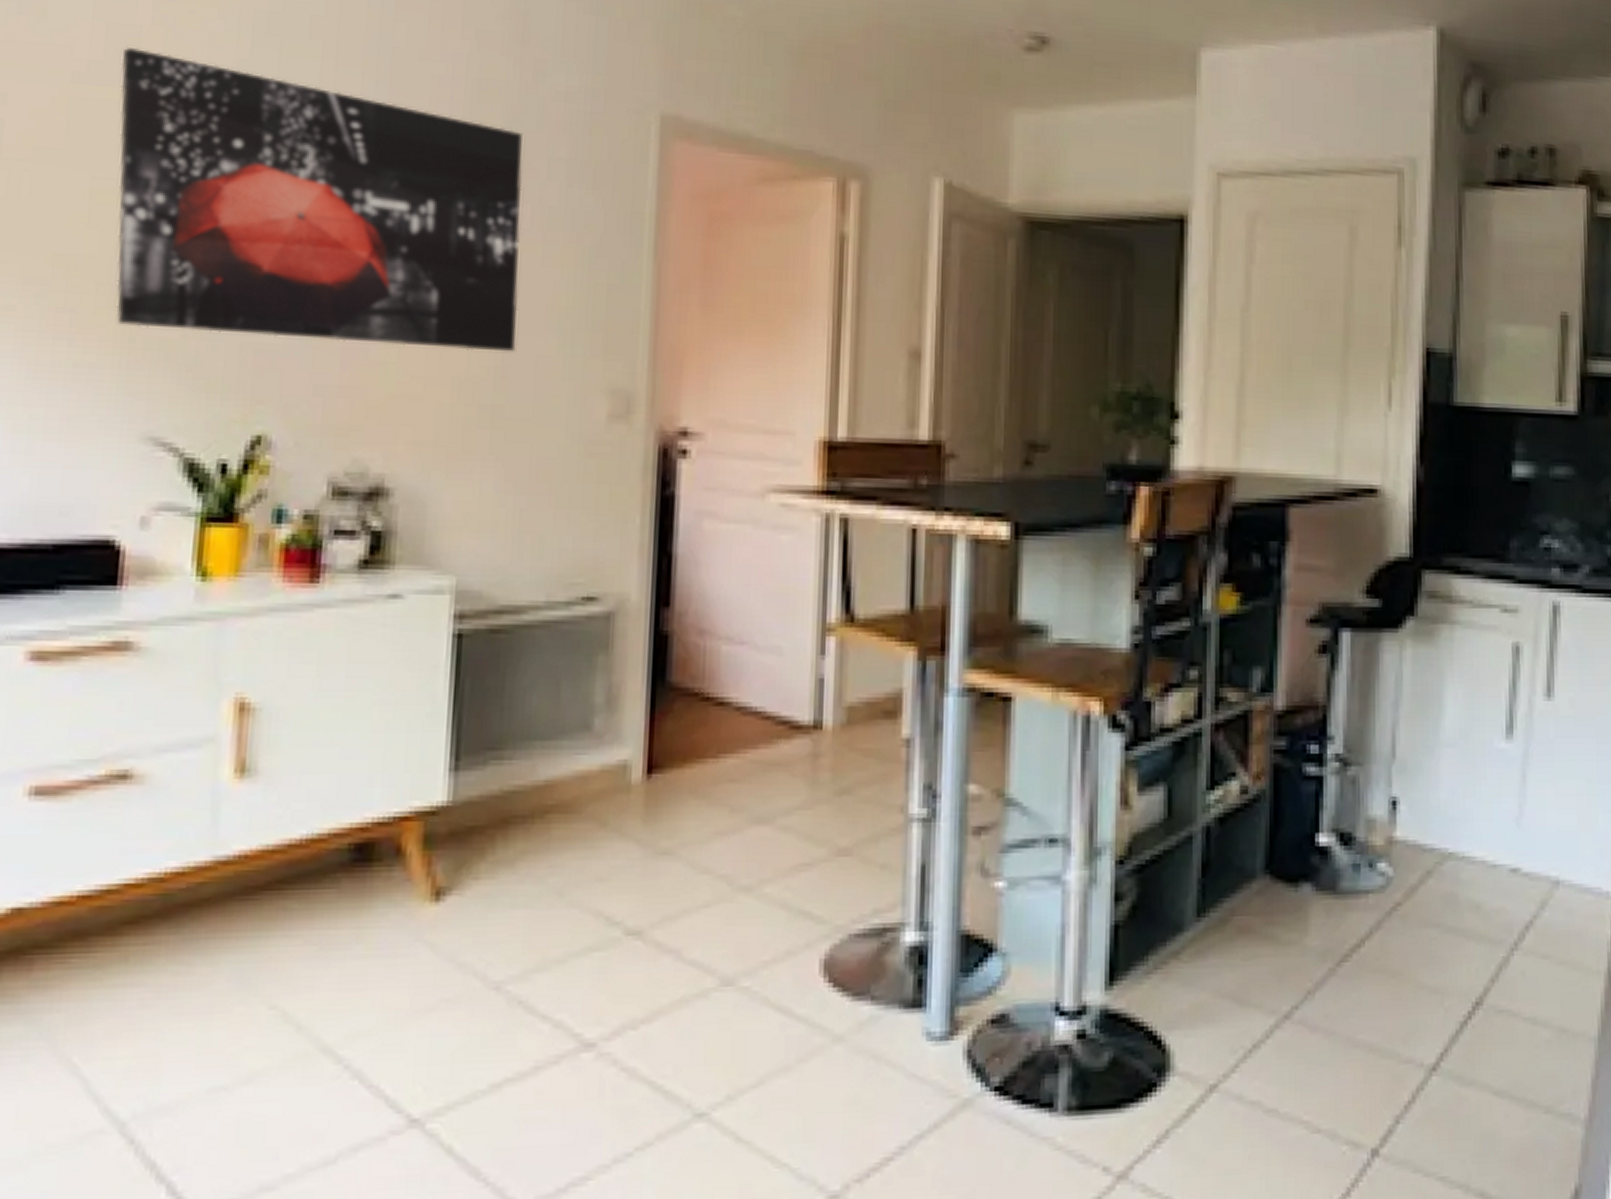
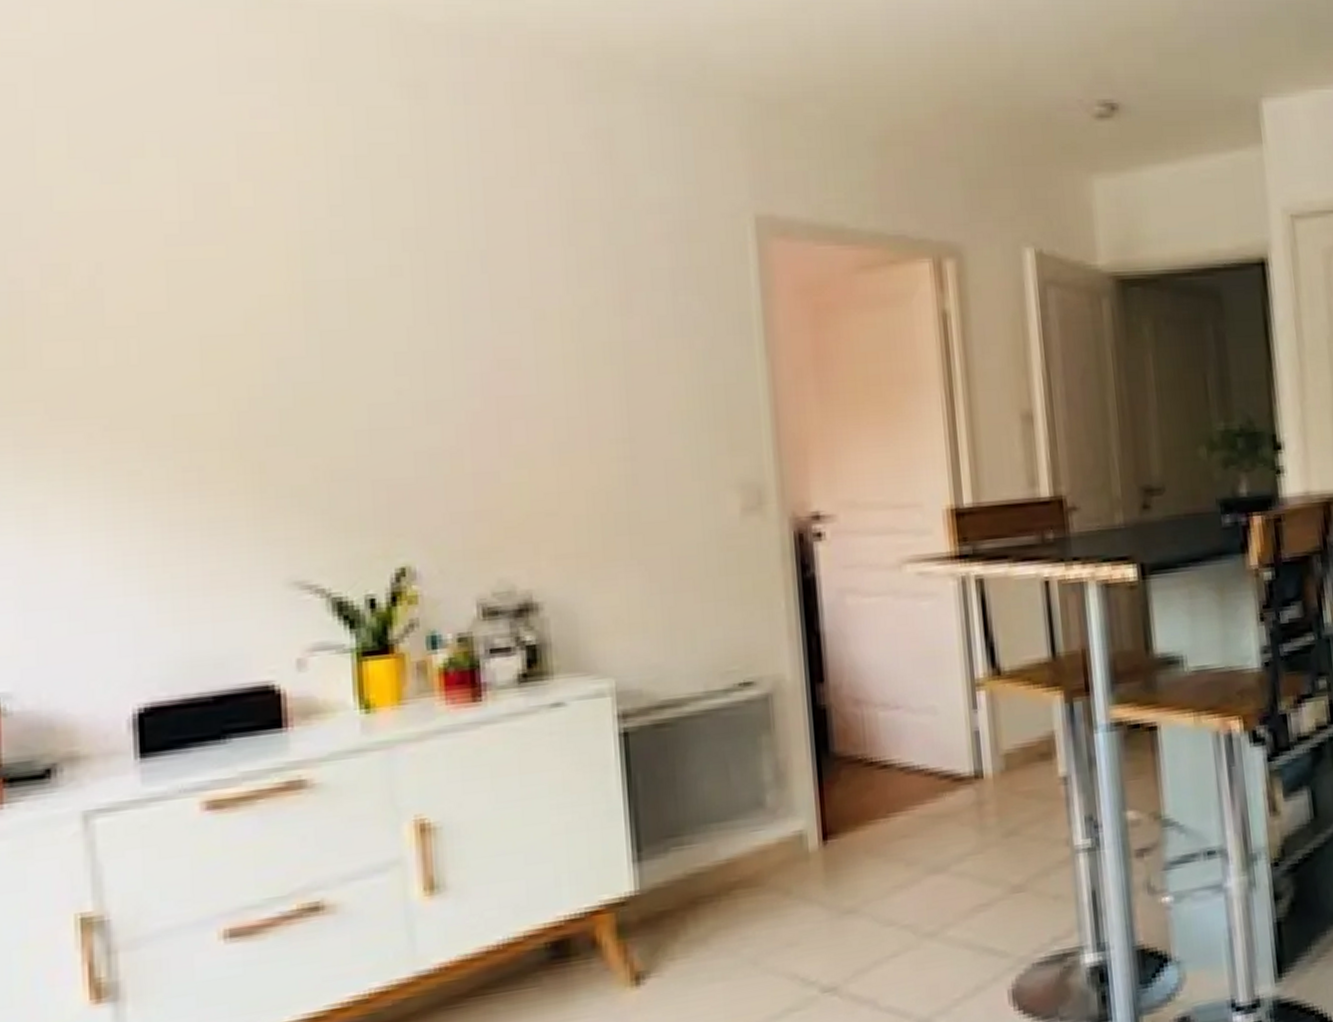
wall art: present [116,48,522,352] -> none [212,206,644,477]

